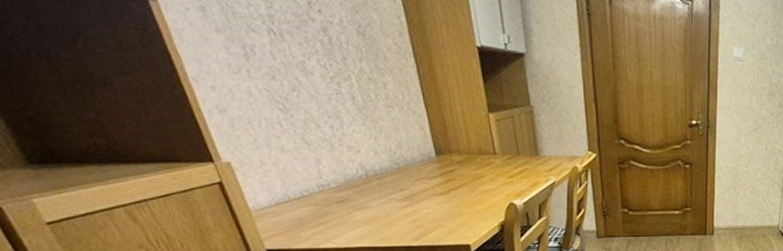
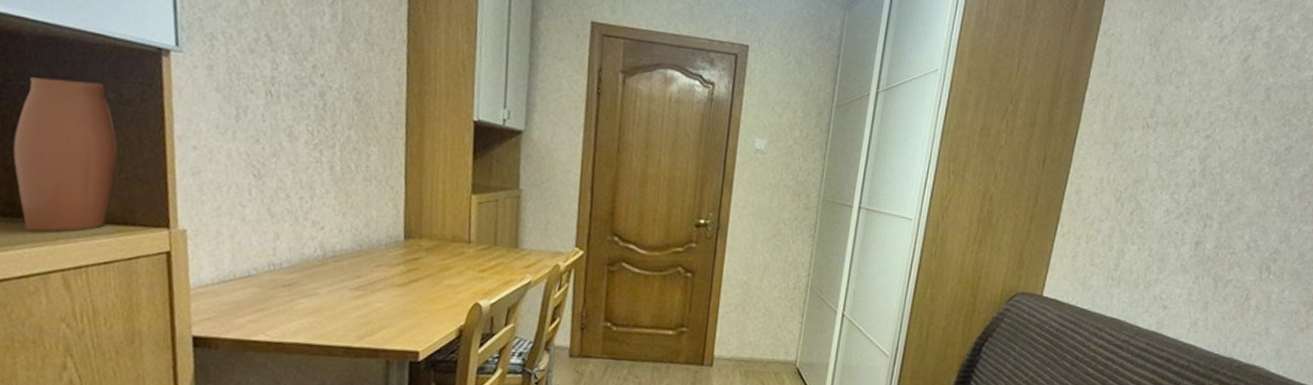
vase: none [15,27,149,175] -> present [13,76,118,233]

